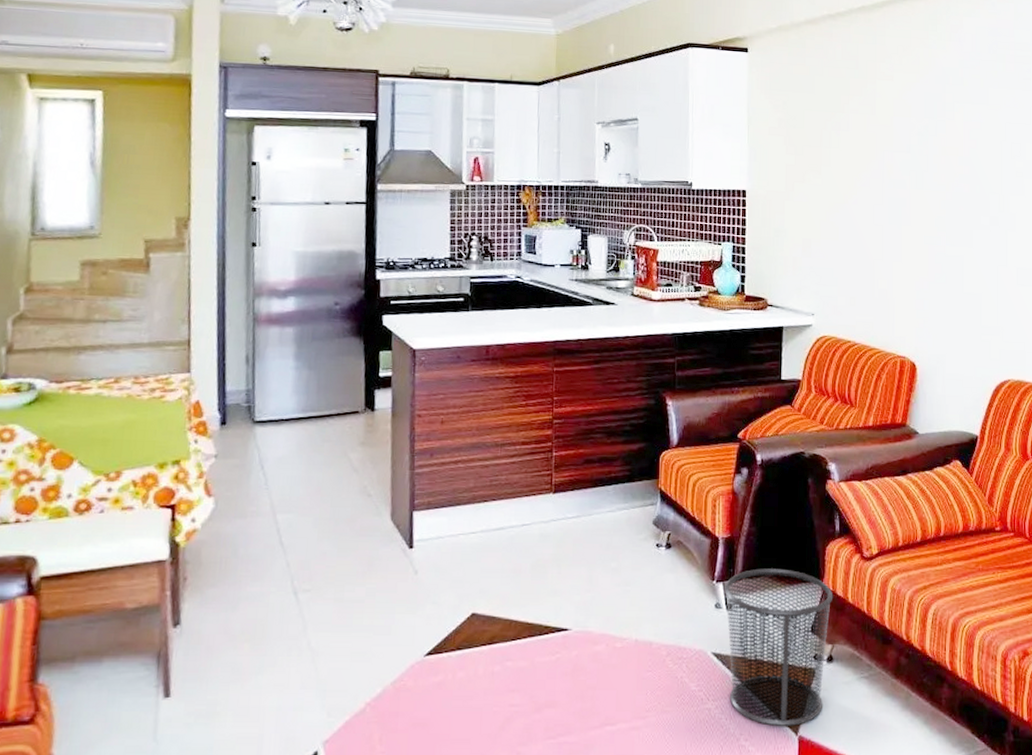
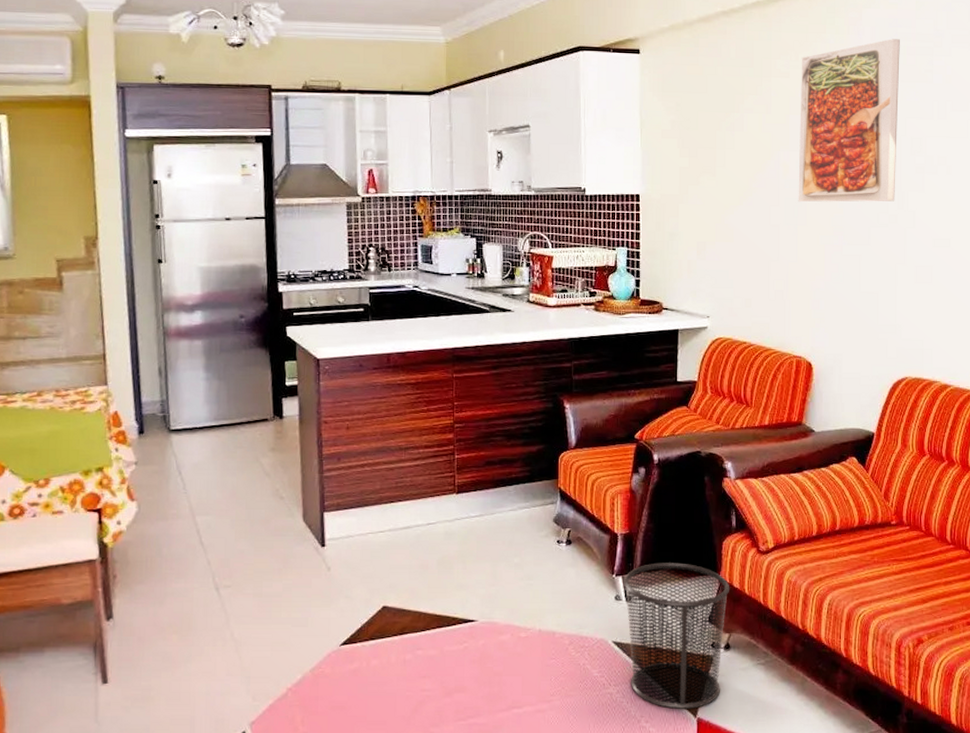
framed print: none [902,47,999,204] -> present [798,39,900,203]

